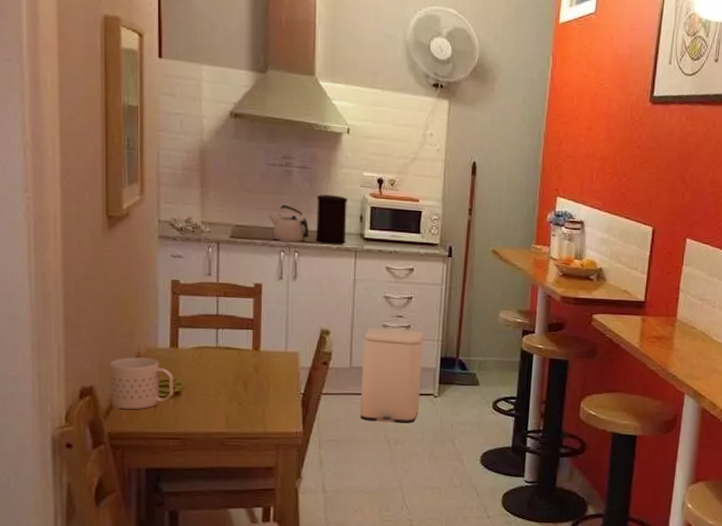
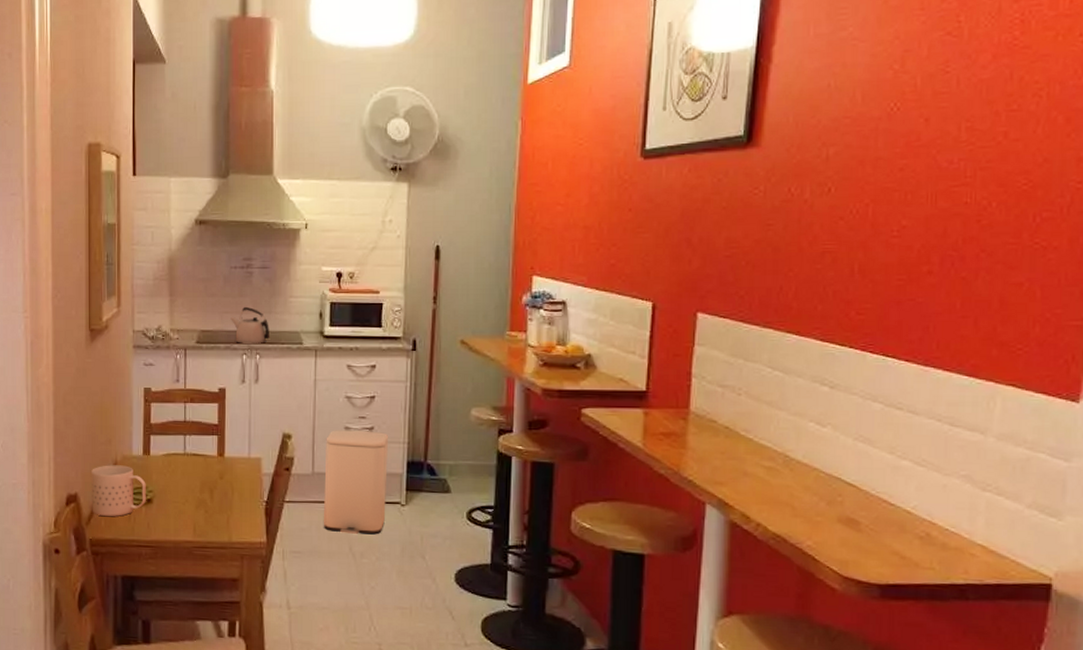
canister: present [316,194,347,244] -> none [277,293,306,344]

